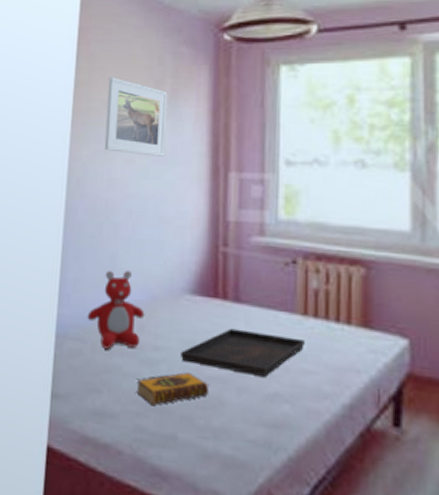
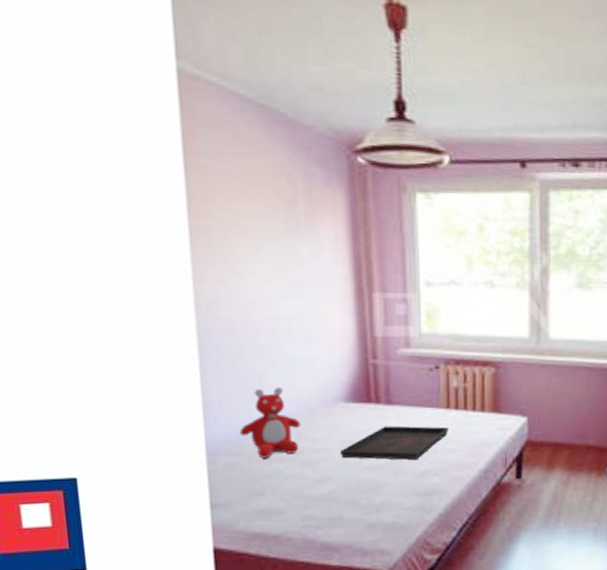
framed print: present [104,77,168,157] -> none [230,194,305,278]
hardback book: present [136,372,210,407] -> none [300,466,370,498]

